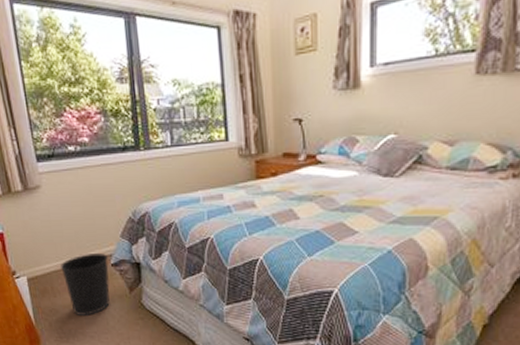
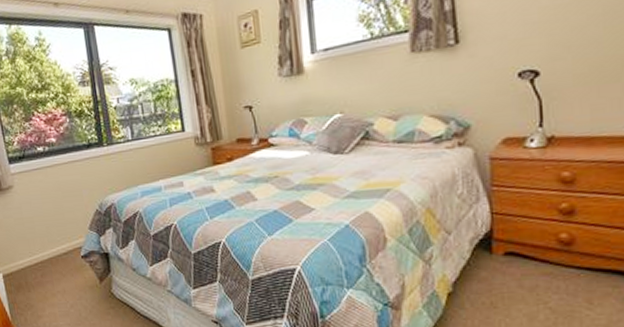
wastebasket: present [60,252,110,316] -> none [33,245,82,308]

